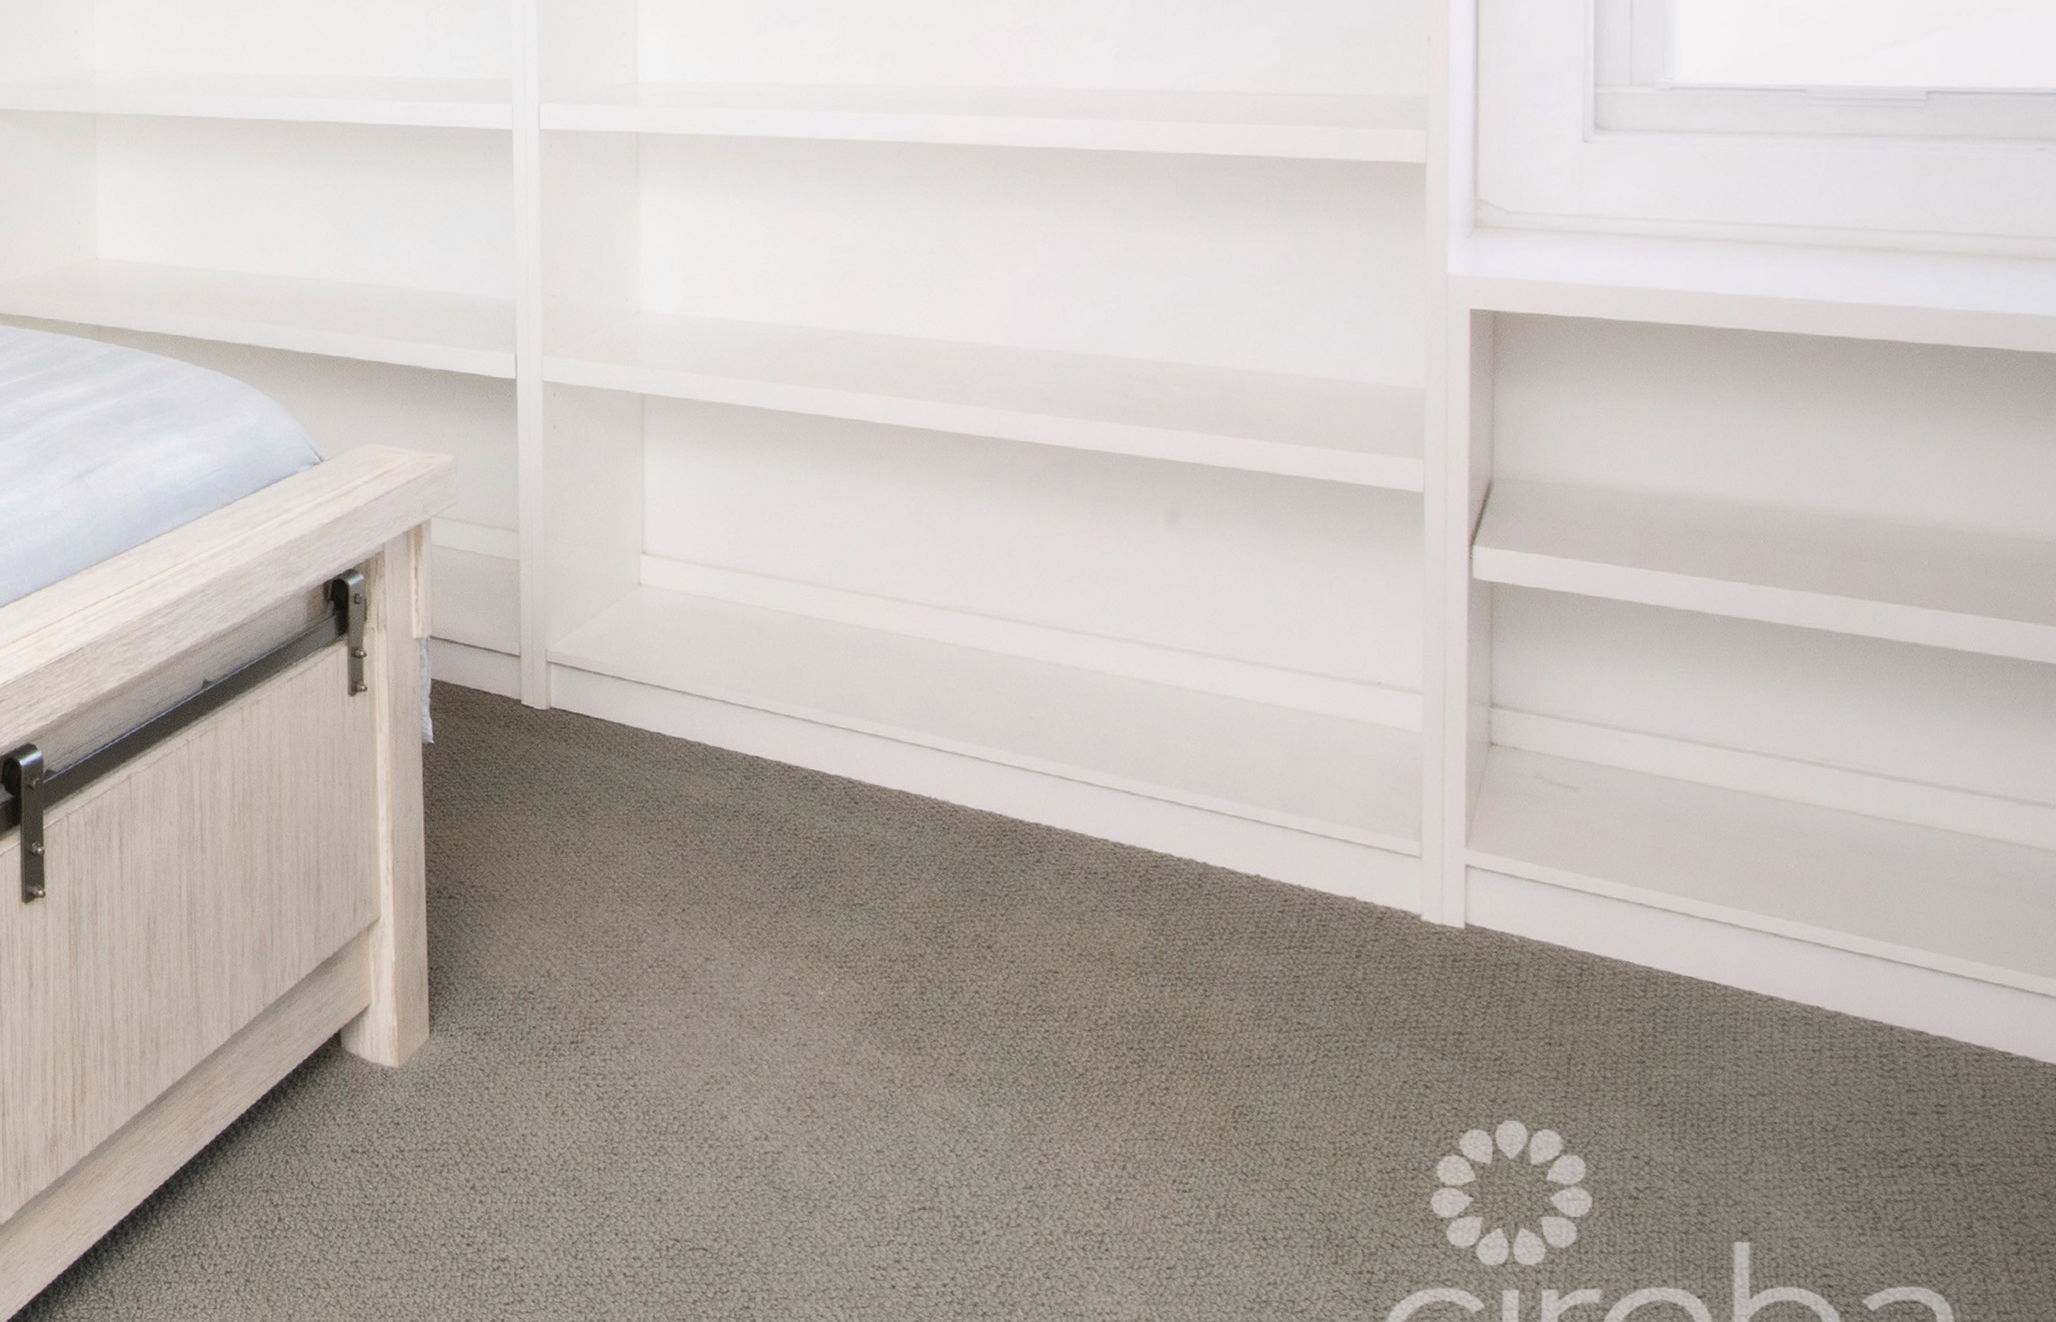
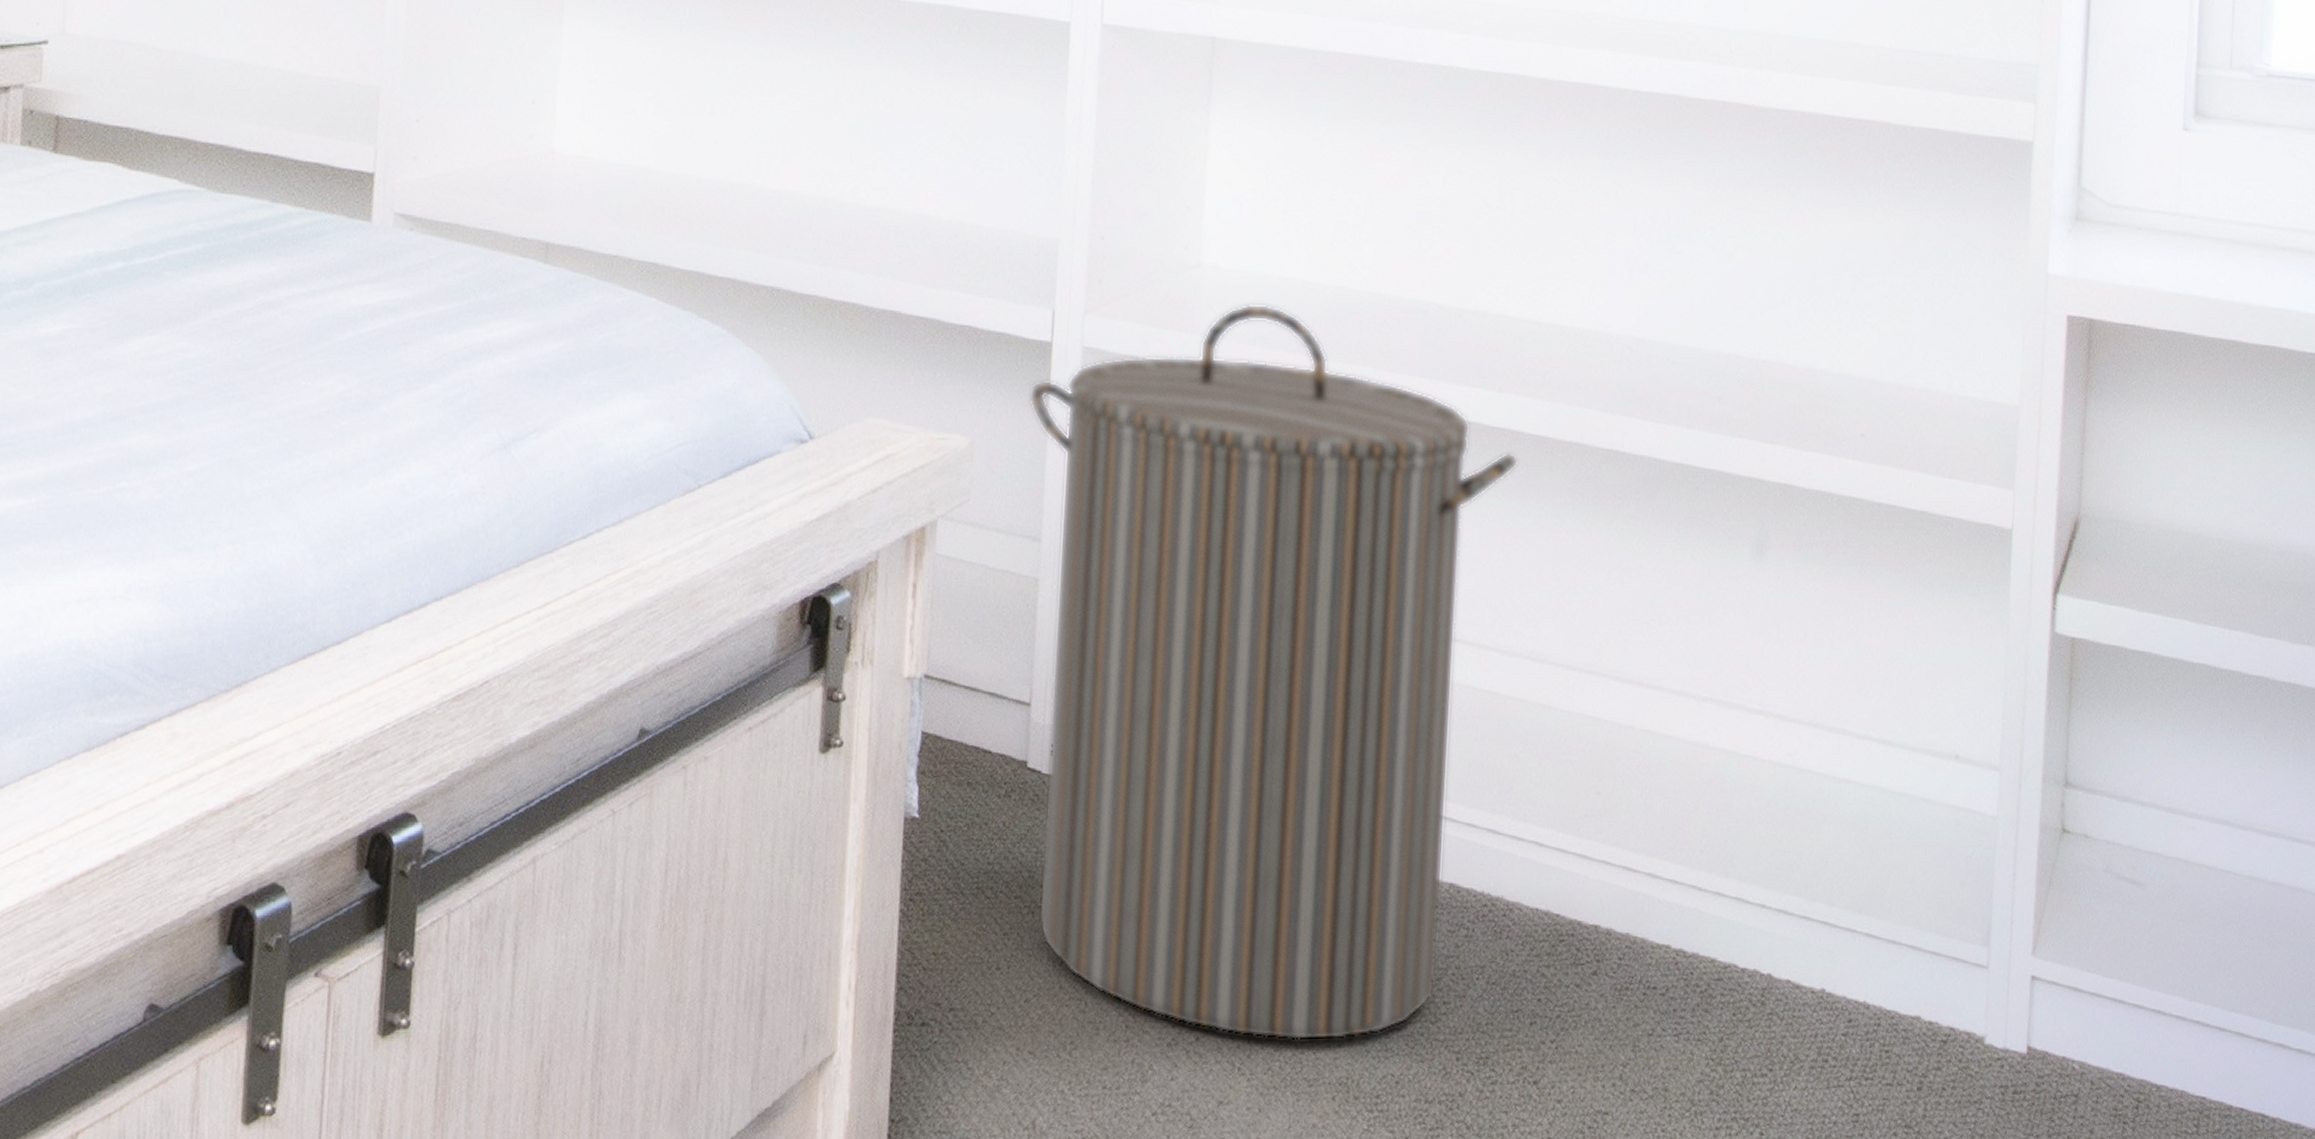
laundry hamper: none [501,340,938,912] -> present [1029,303,1518,1041]

